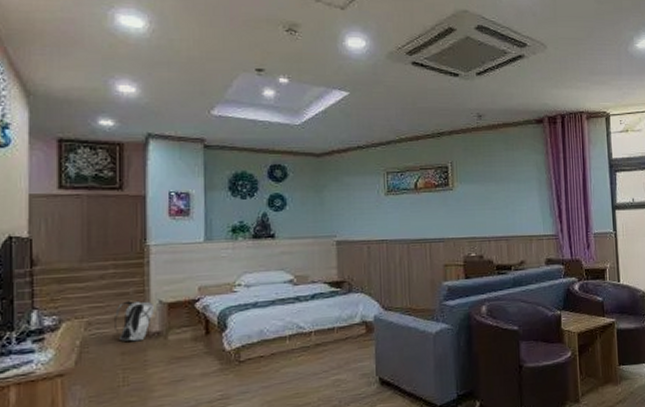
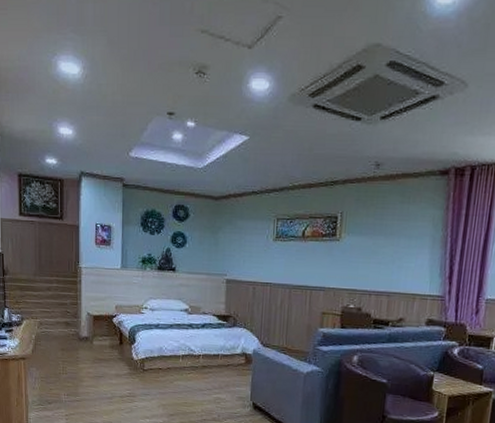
backpack: present [115,300,155,342] -> none [57,310,85,342]

